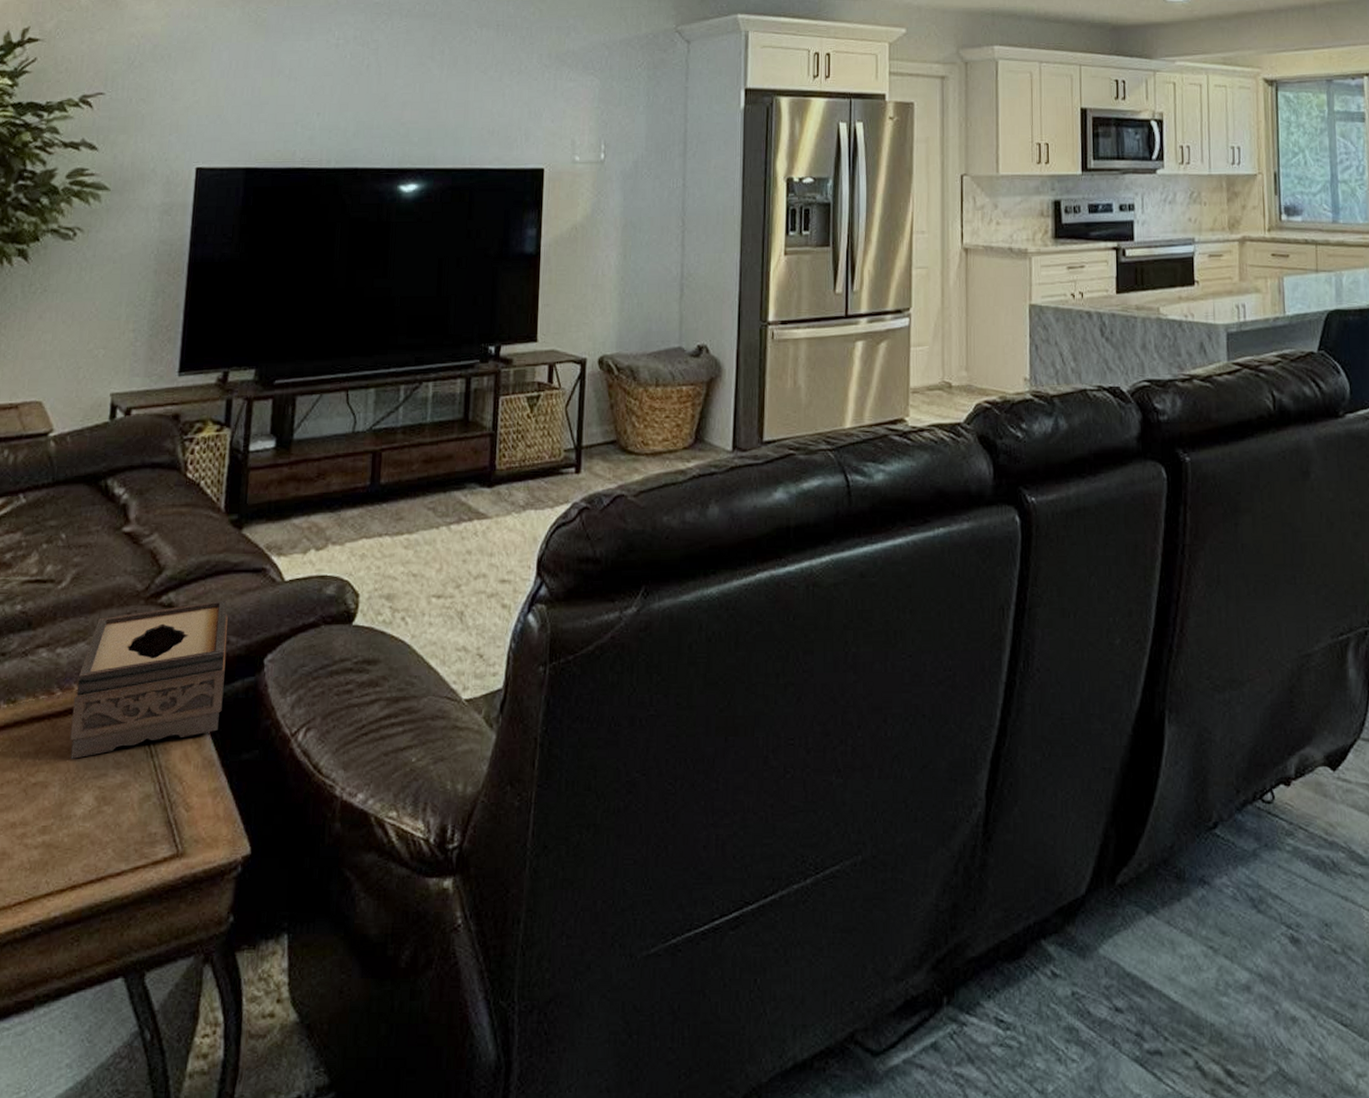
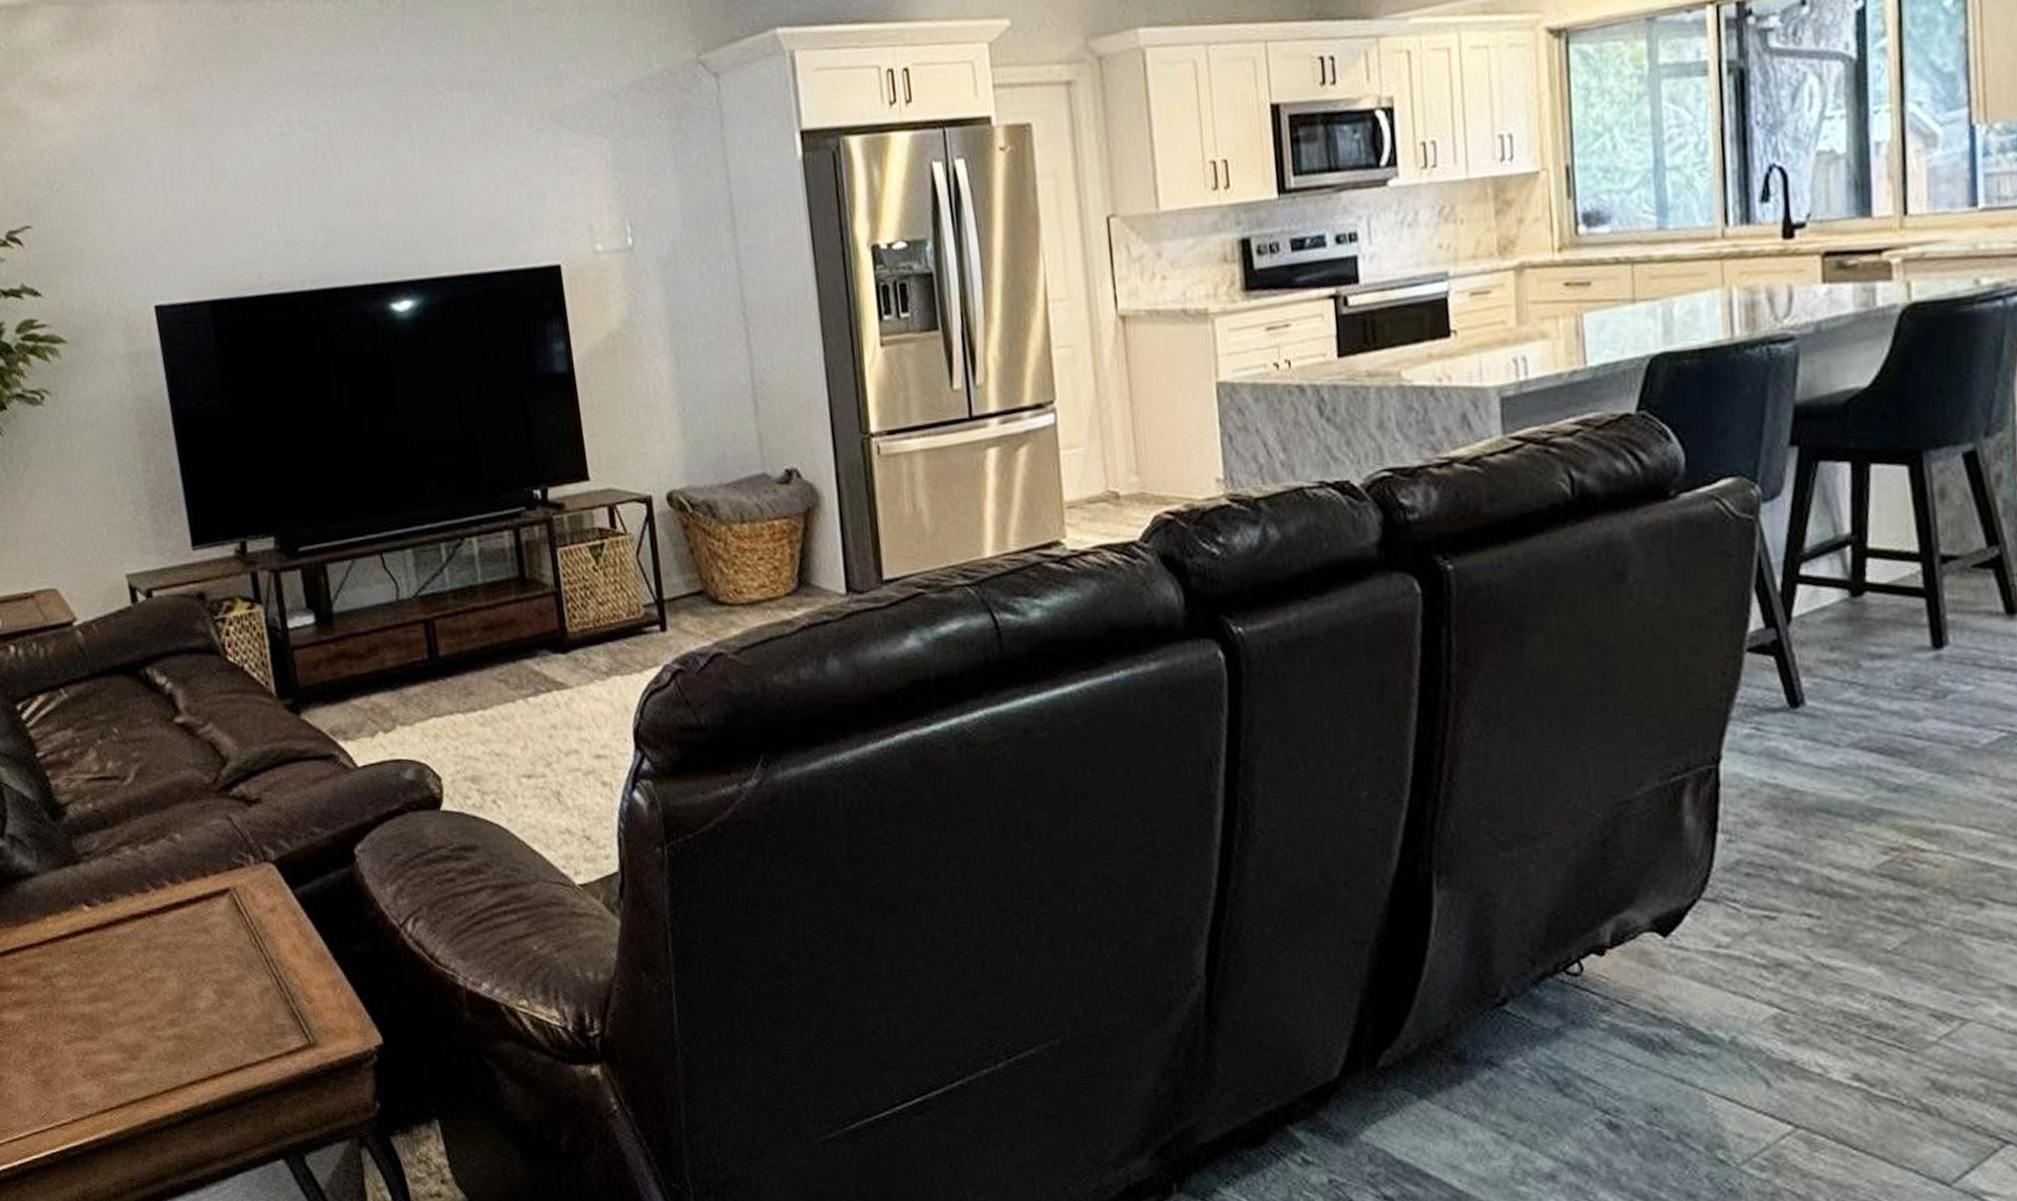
tissue box: present [70,600,228,759] -> none [168,789,323,955]

